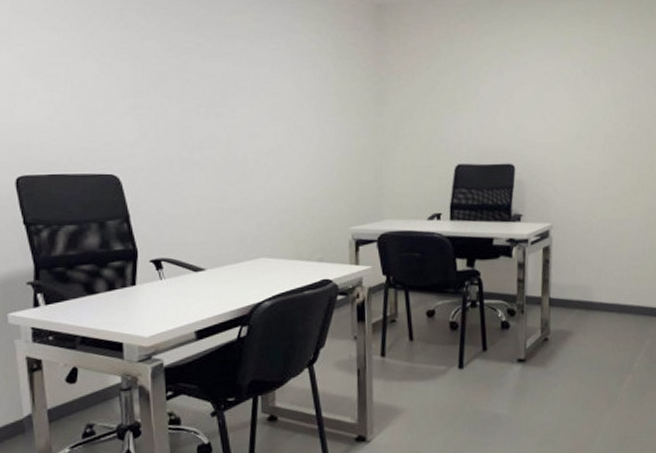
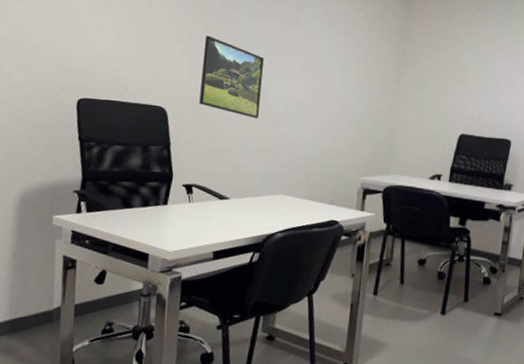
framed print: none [152,86,227,176] -> present [199,35,264,119]

